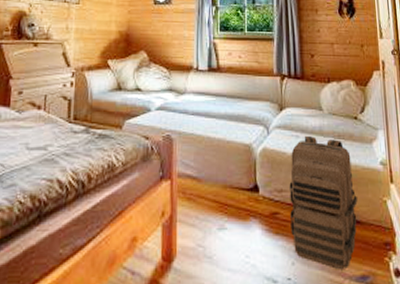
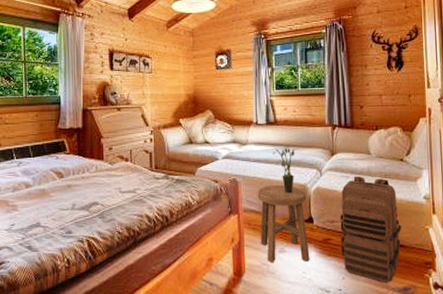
stool: none [195,145,255,244] -> present [257,185,310,263]
potted plant: none [214,97,240,155] -> present [273,146,295,194]

